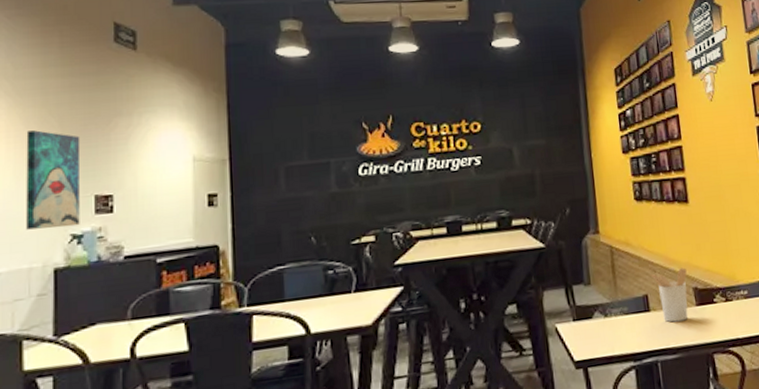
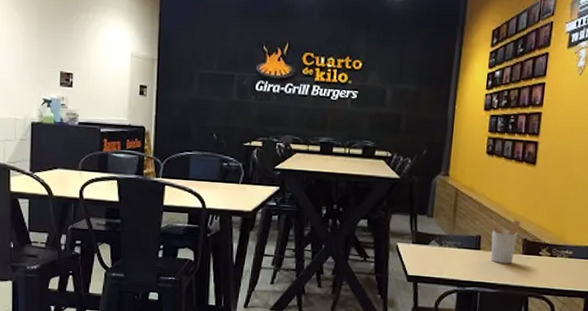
wall art: present [26,130,81,230] -> none [14,12,52,93]

